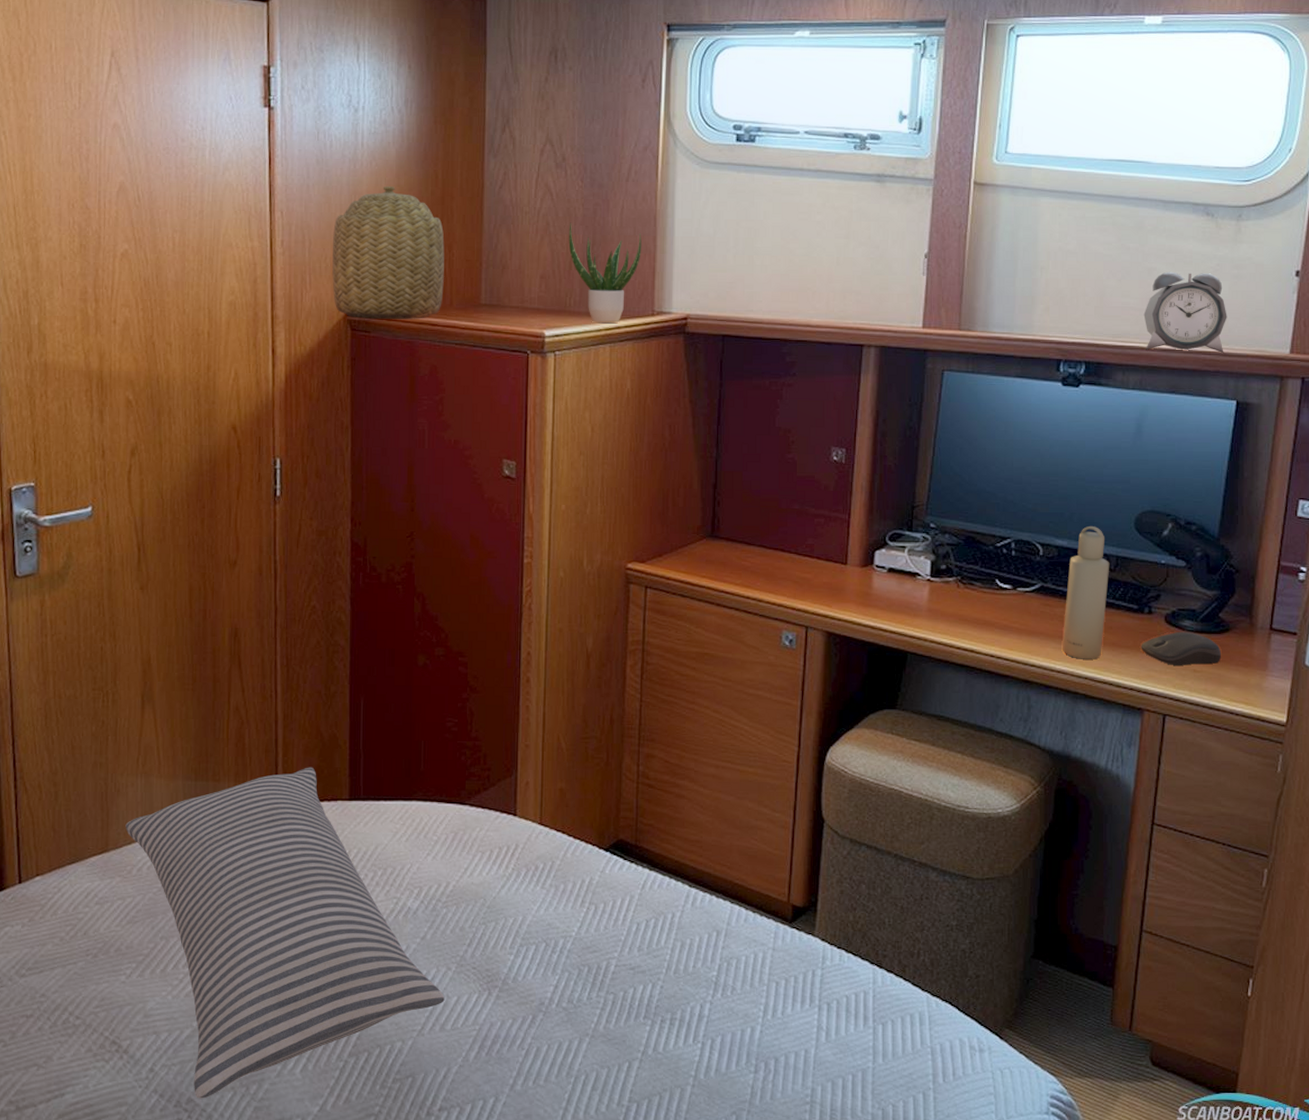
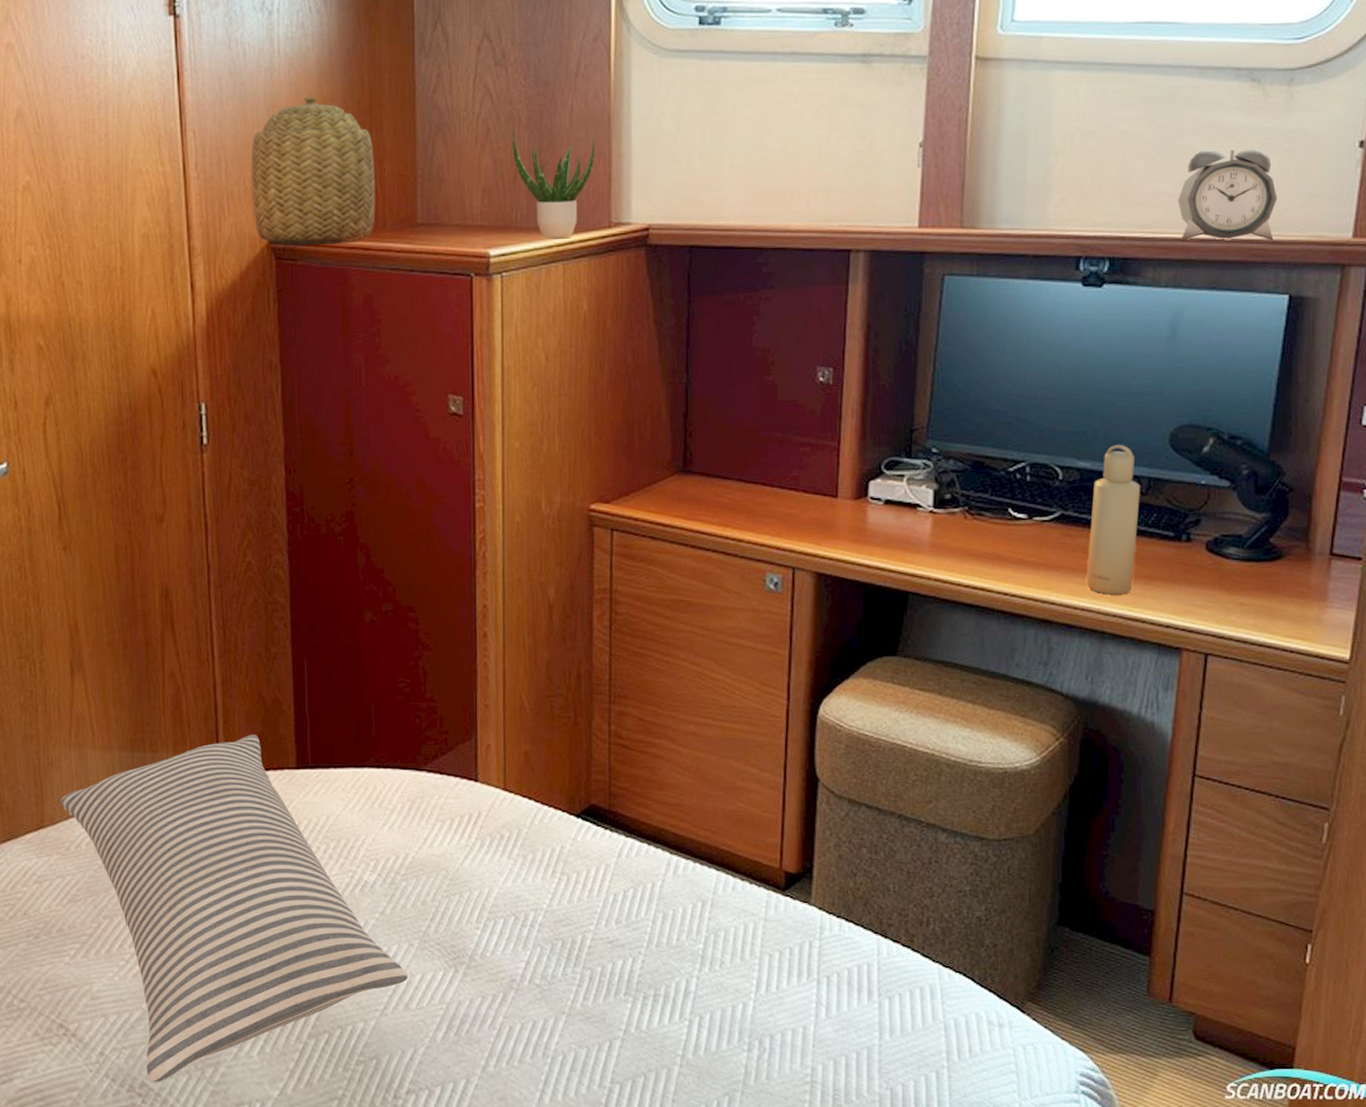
computer mouse: present [1141,631,1222,665] -> none [1178,560,1273,598]

